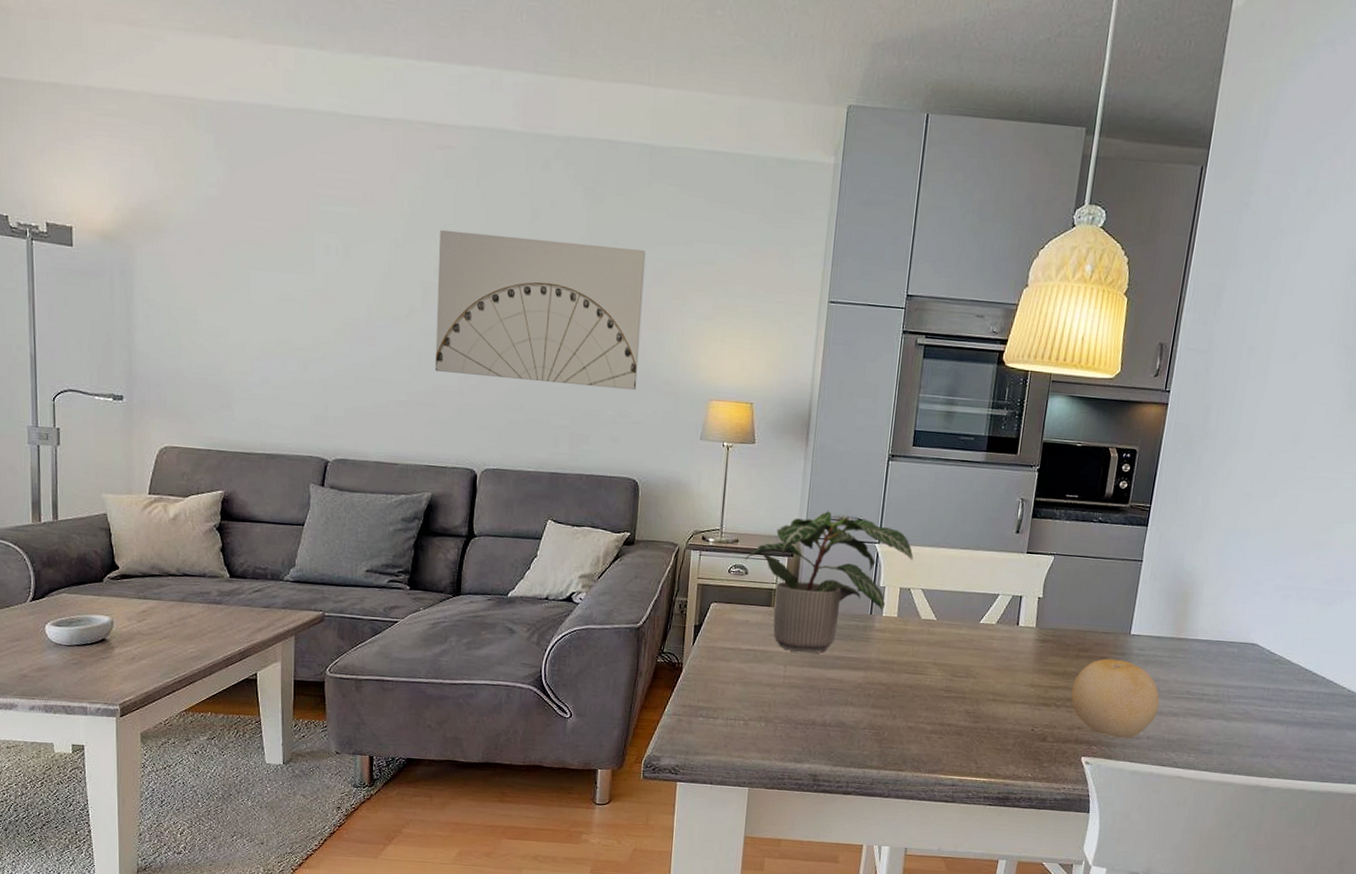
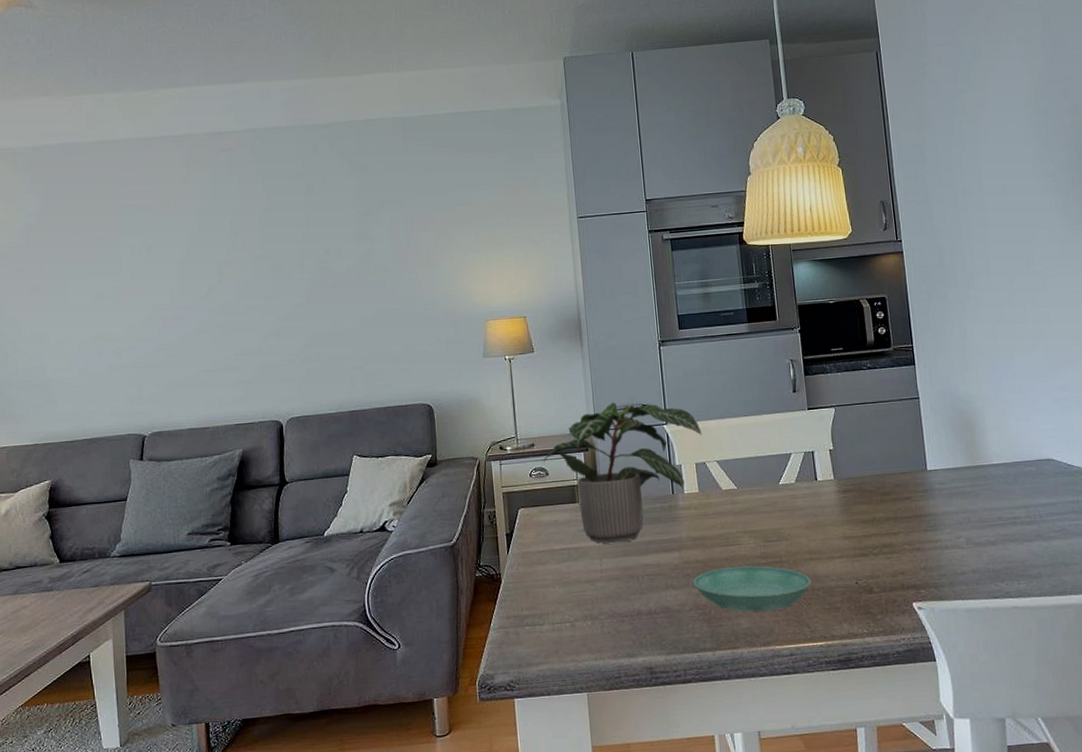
wall art: present [434,229,646,391] -> none [228,202,419,338]
saucer: none [873,694,989,743] -> present [693,566,811,612]
fruit: present [1070,658,1160,739] -> none [884,497,976,577]

